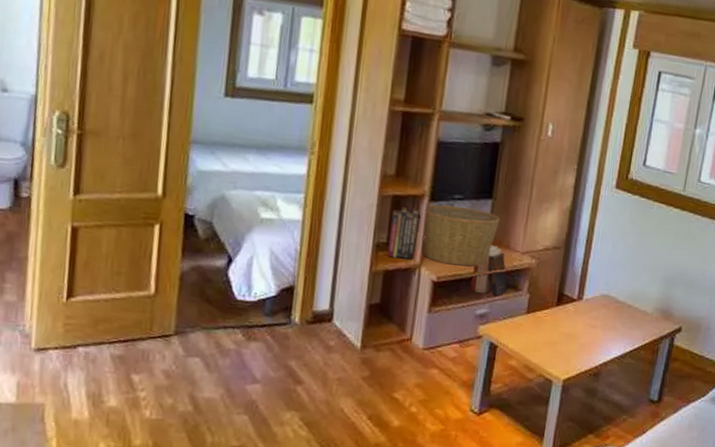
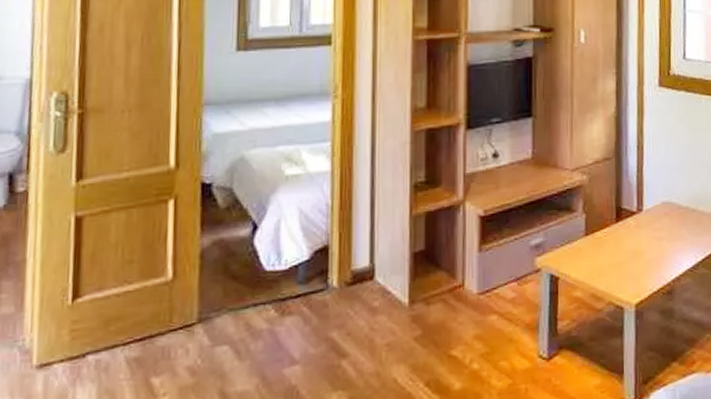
books: present [387,206,419,260] -> none [427,138,456,197]
basket: present [422,204,500,267] -> none [462,130,543,195]
books: present [471,245,508,296] -> none [521,167,562,222]

